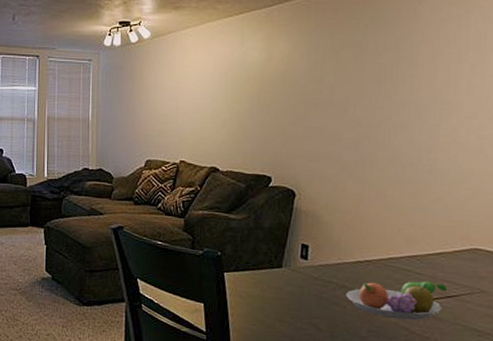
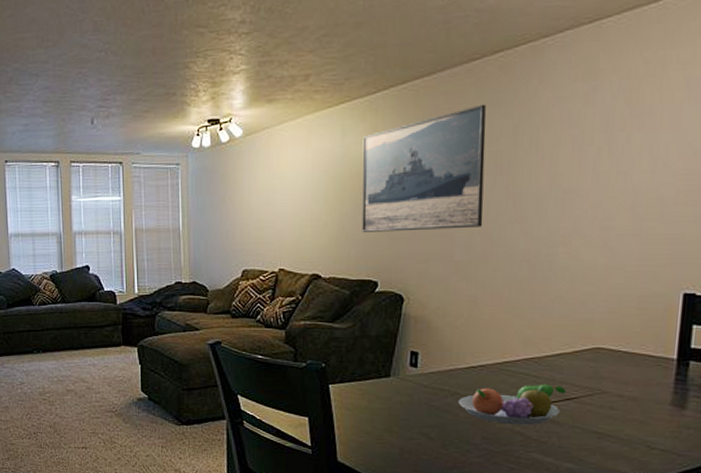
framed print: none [257,21,371,132] -> present [362,104,486,232]

